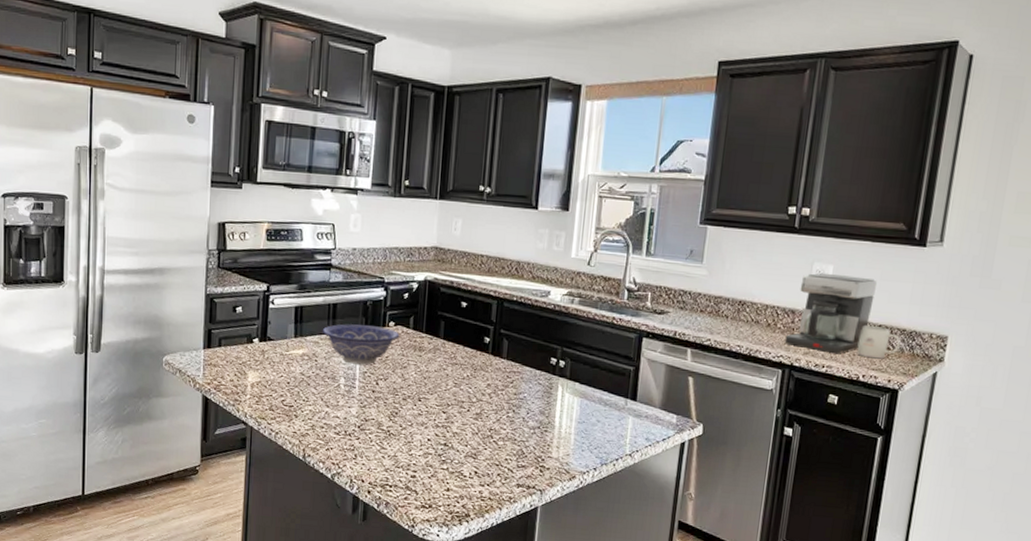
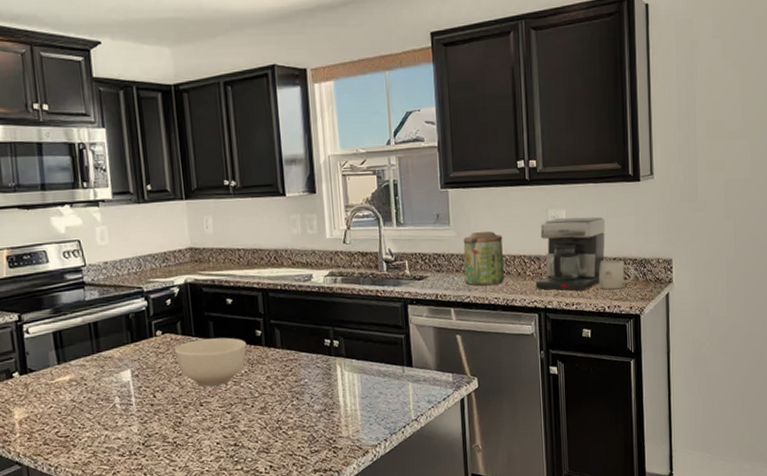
decorative bowl: present [322,324,400,365] -> none [86,337,169,381]
bowl: none [403,336,474,384] -> present [174,337,247,387]
canister: none [707,274,758,332] -> present [463,231,504,286]

